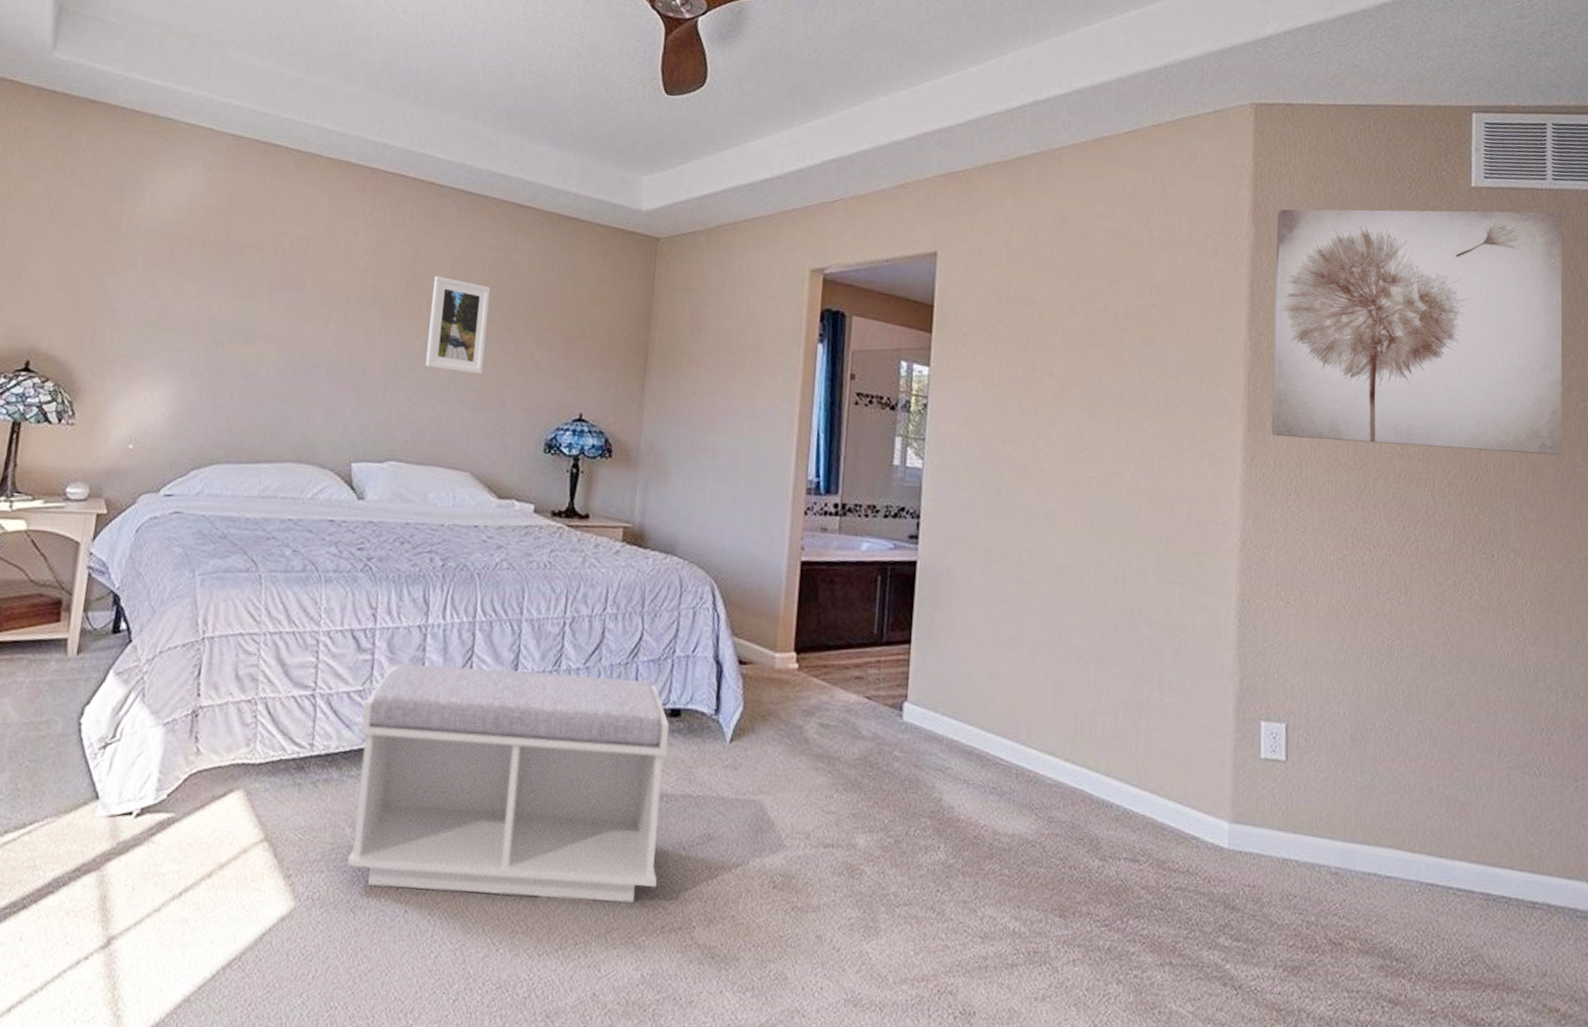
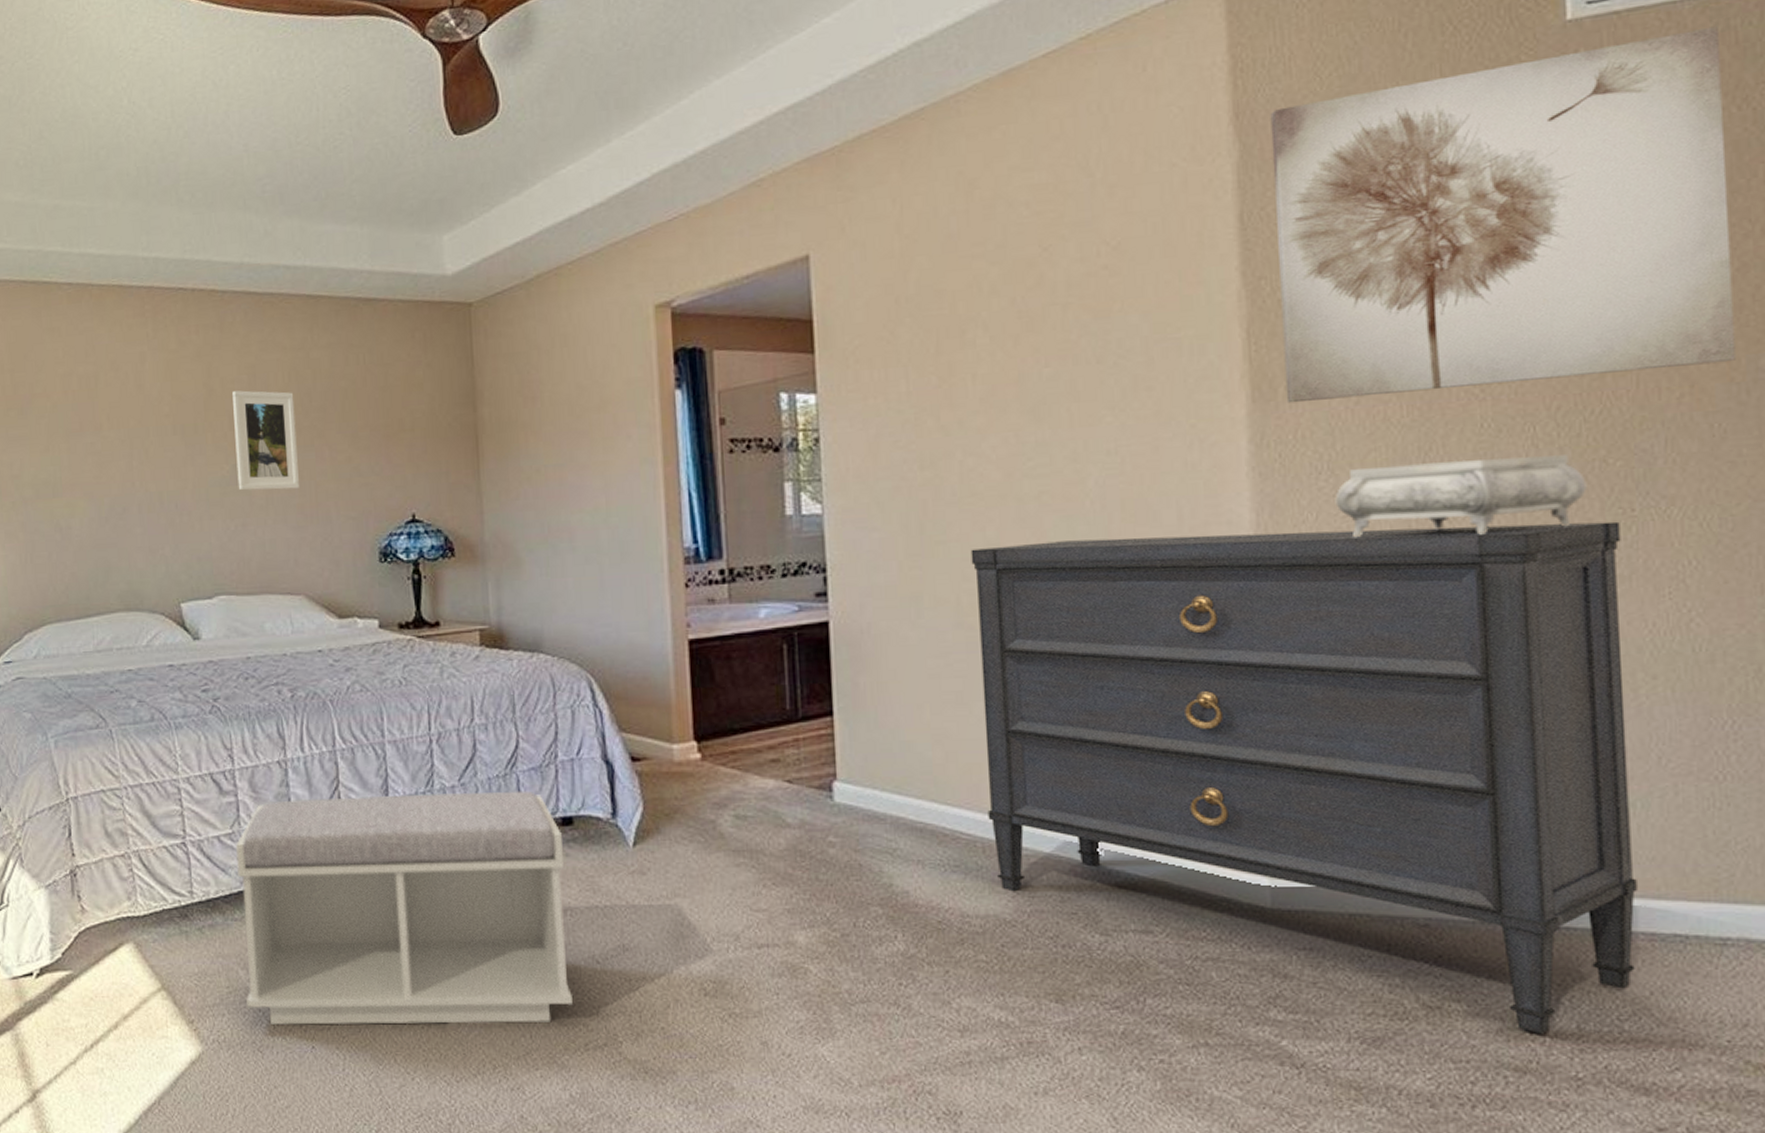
dresser: none [1023,516,1484,972] -> present [970,521,1637,1034]
jewelry box: none [1298,495,1465,563] -> present [1335,455,1587,538]

